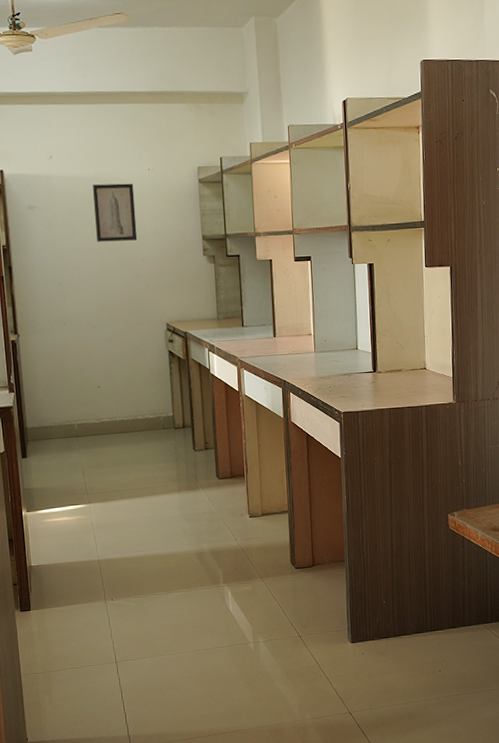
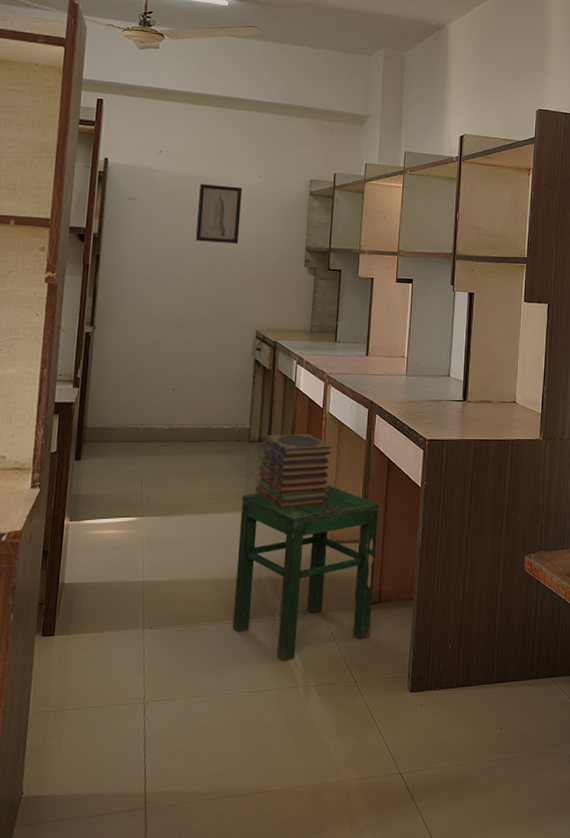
stool: none [175,461,308,623] -> present [232,484,379,662]
book stack: none [186,416,255,488] -> present [255,433,332,509]

